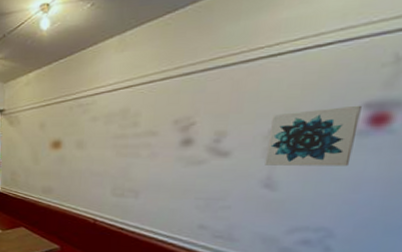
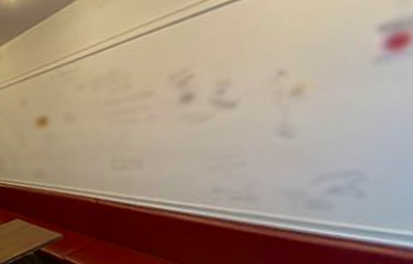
wall art: present [265,105,362,167] -> none [277,28,376,111]

